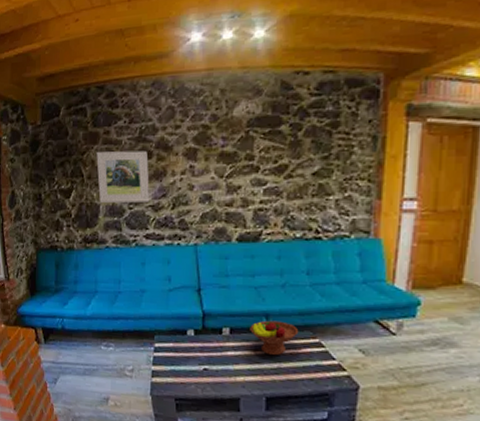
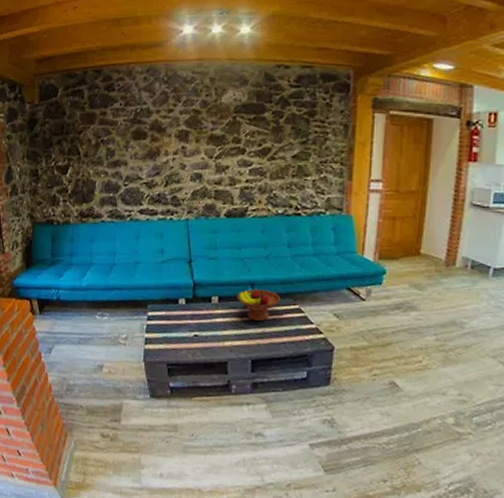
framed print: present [96,150,149,202] -> none [93,131,144,180]

